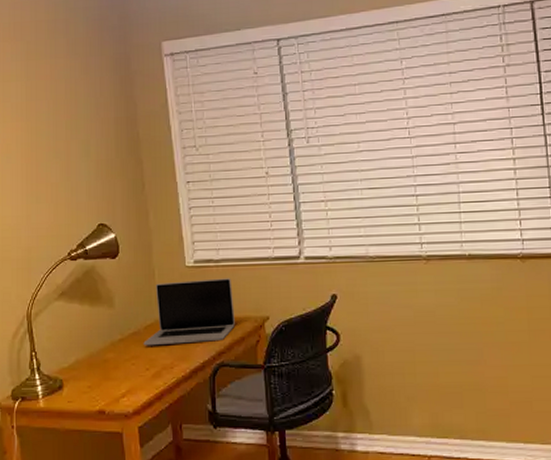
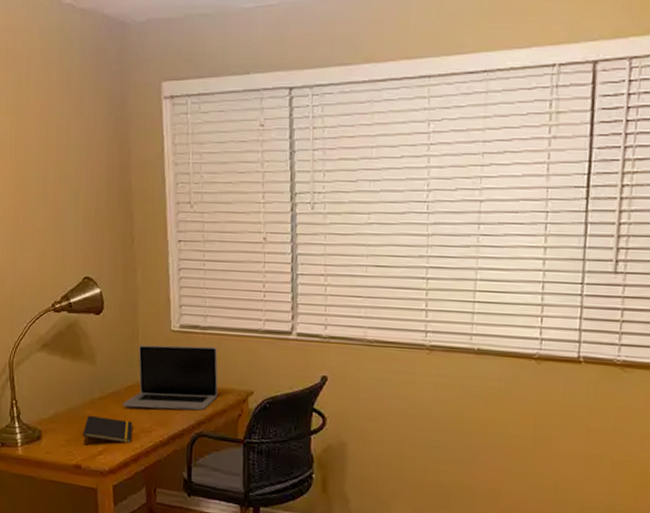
notepad: none [105,358,154,389] -> present [82,415,132,445]

